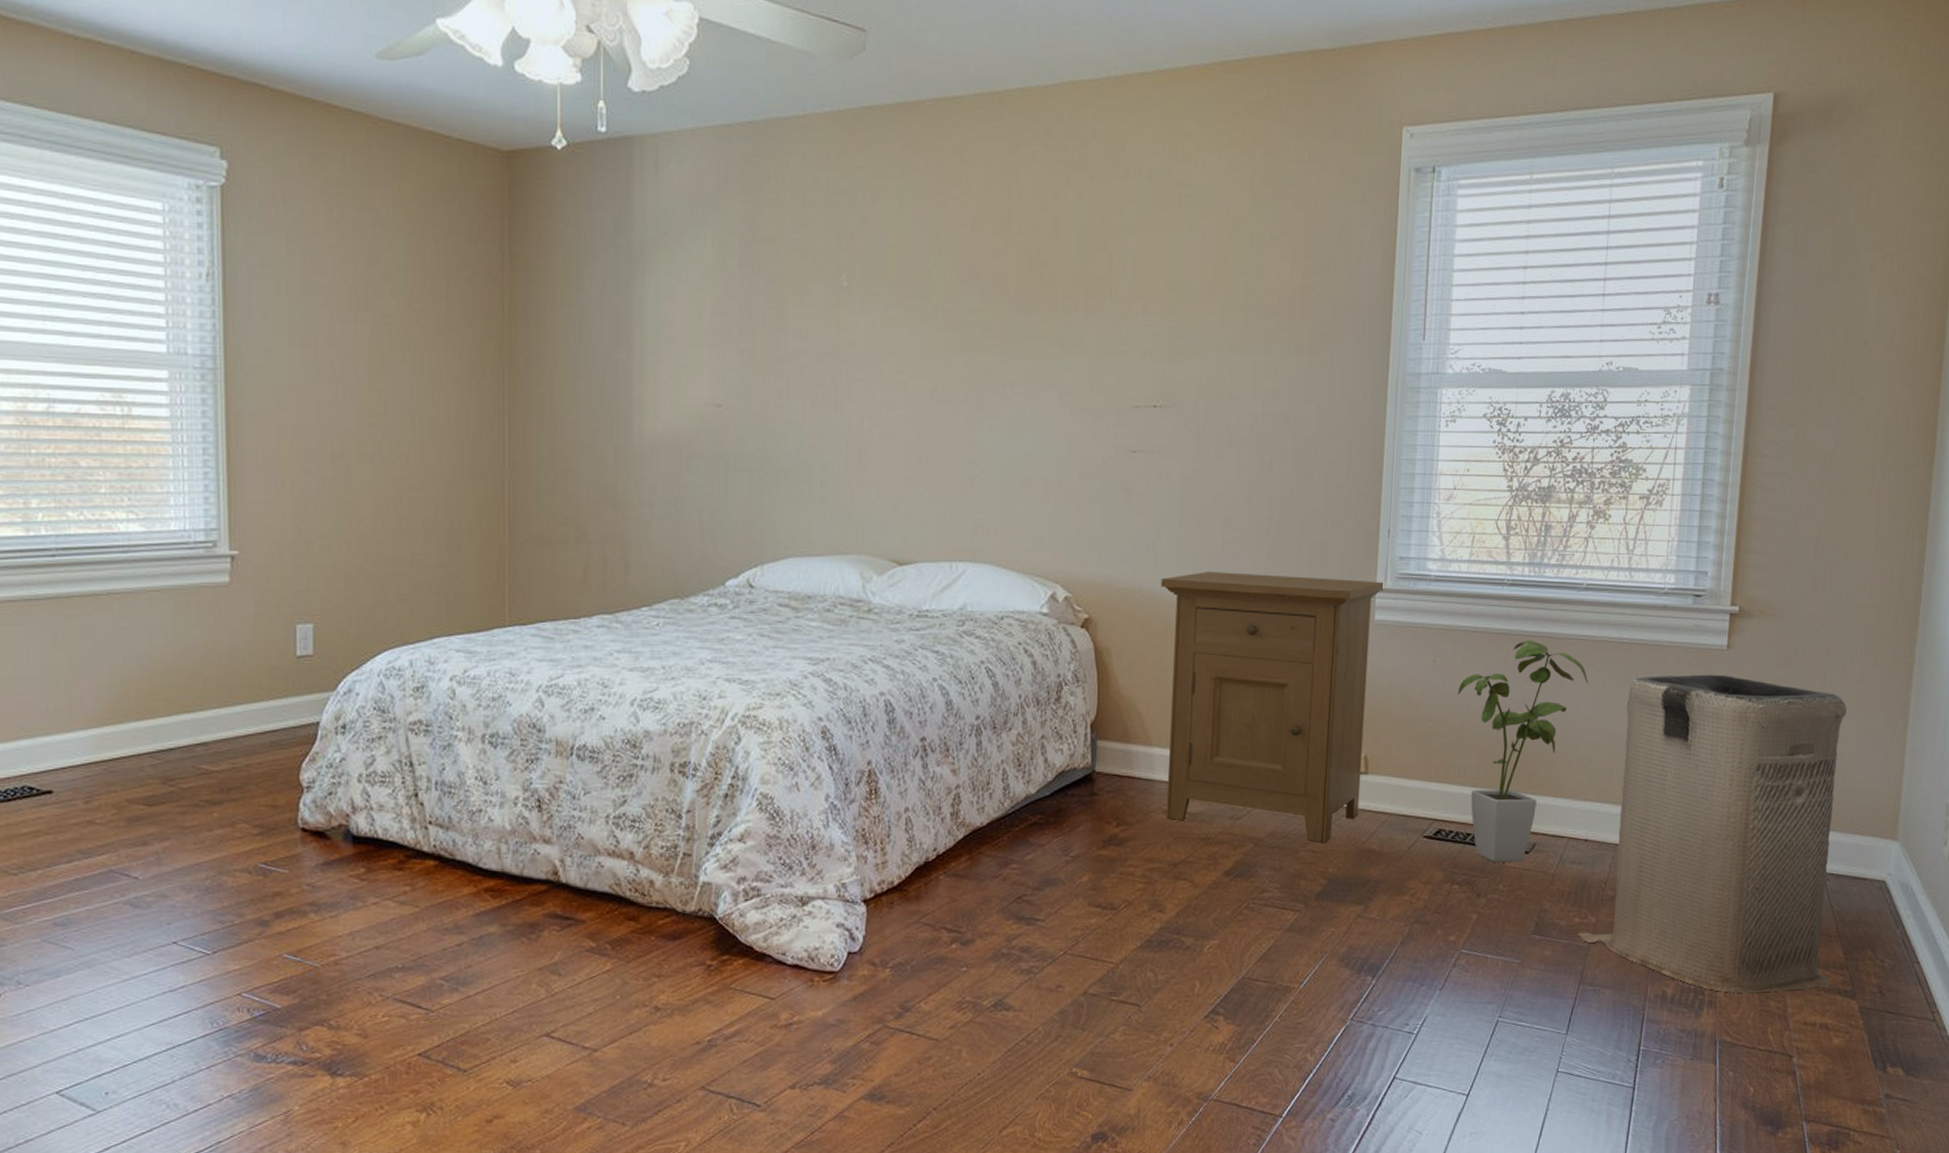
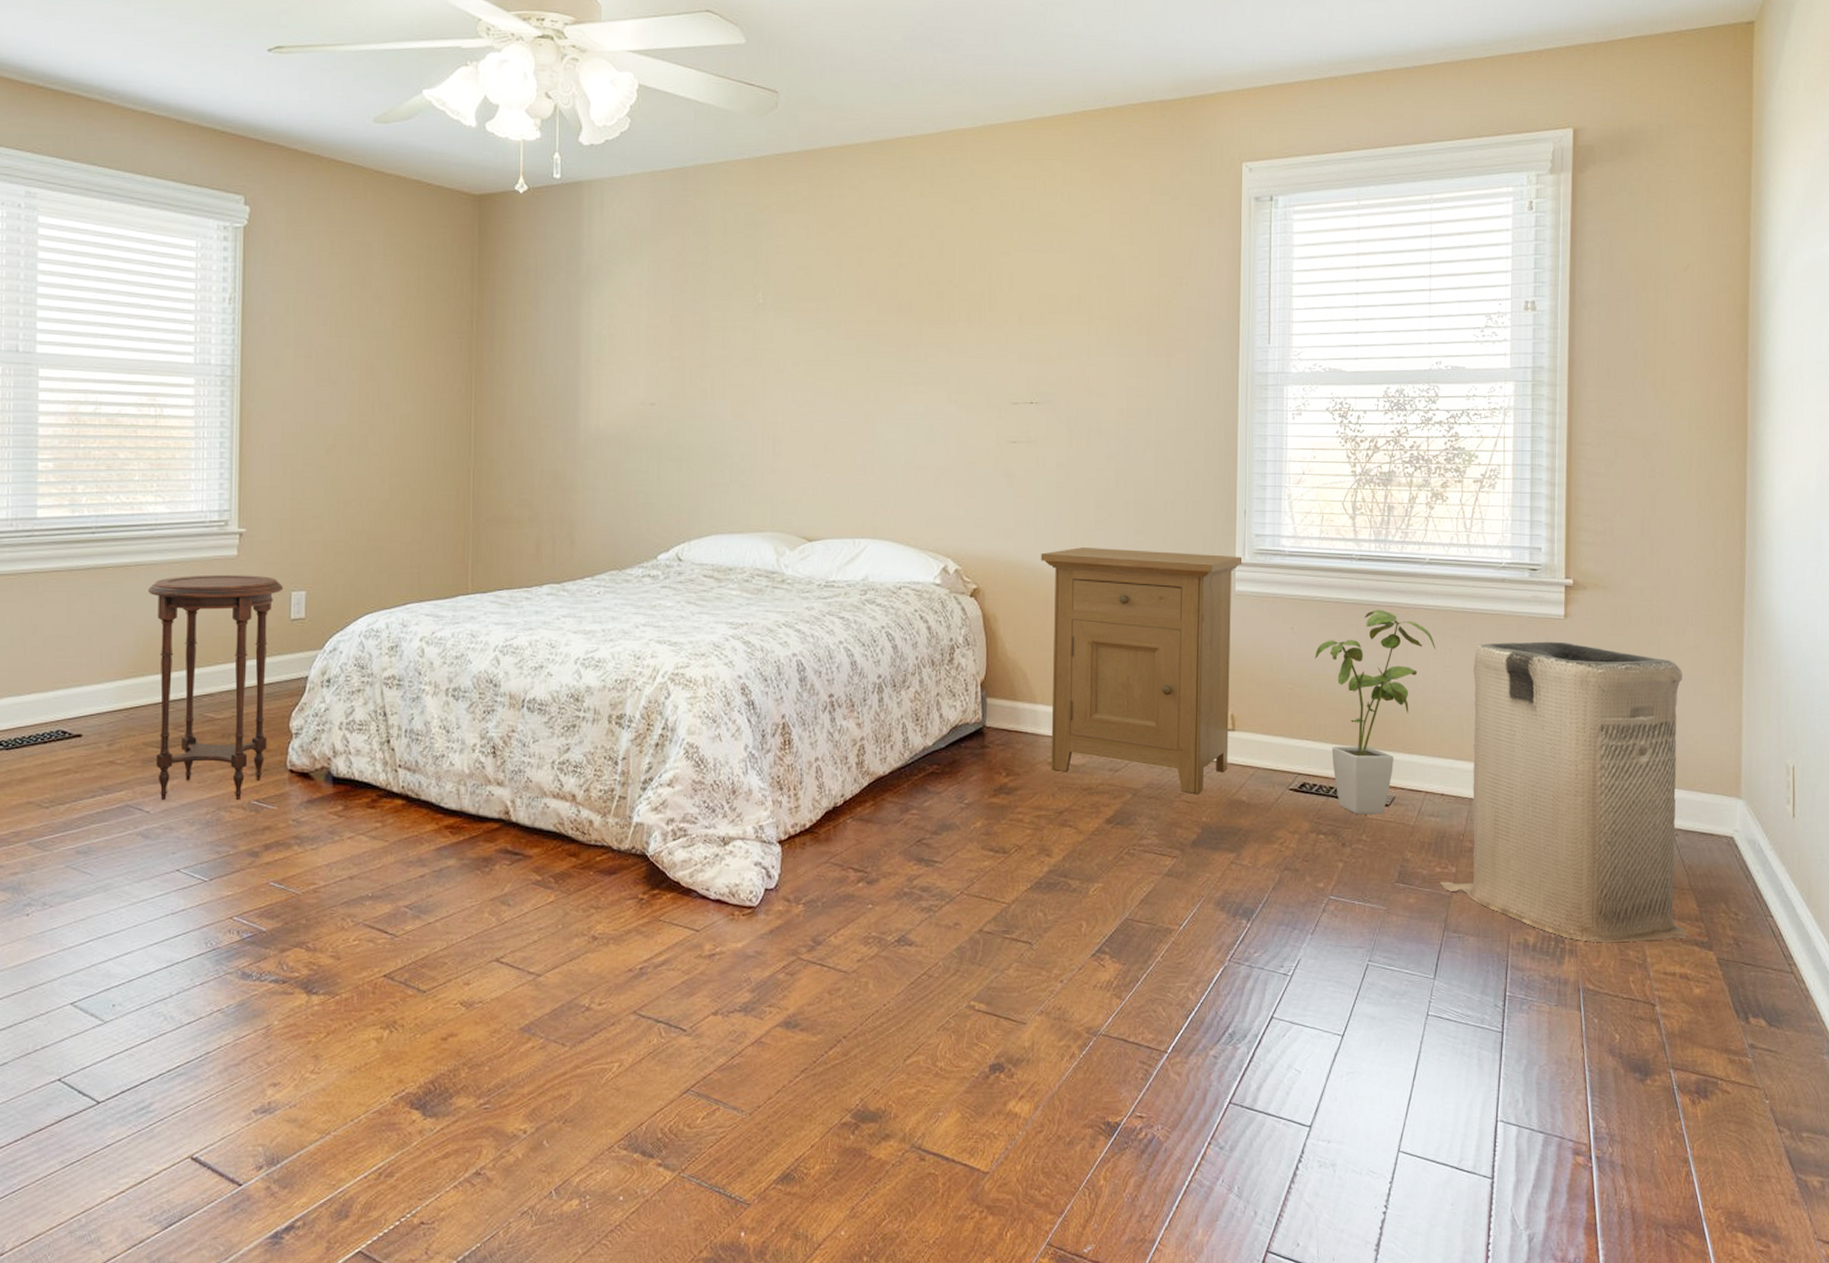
side table: none [122,604,287,865] -> present [147,574,284,801]

